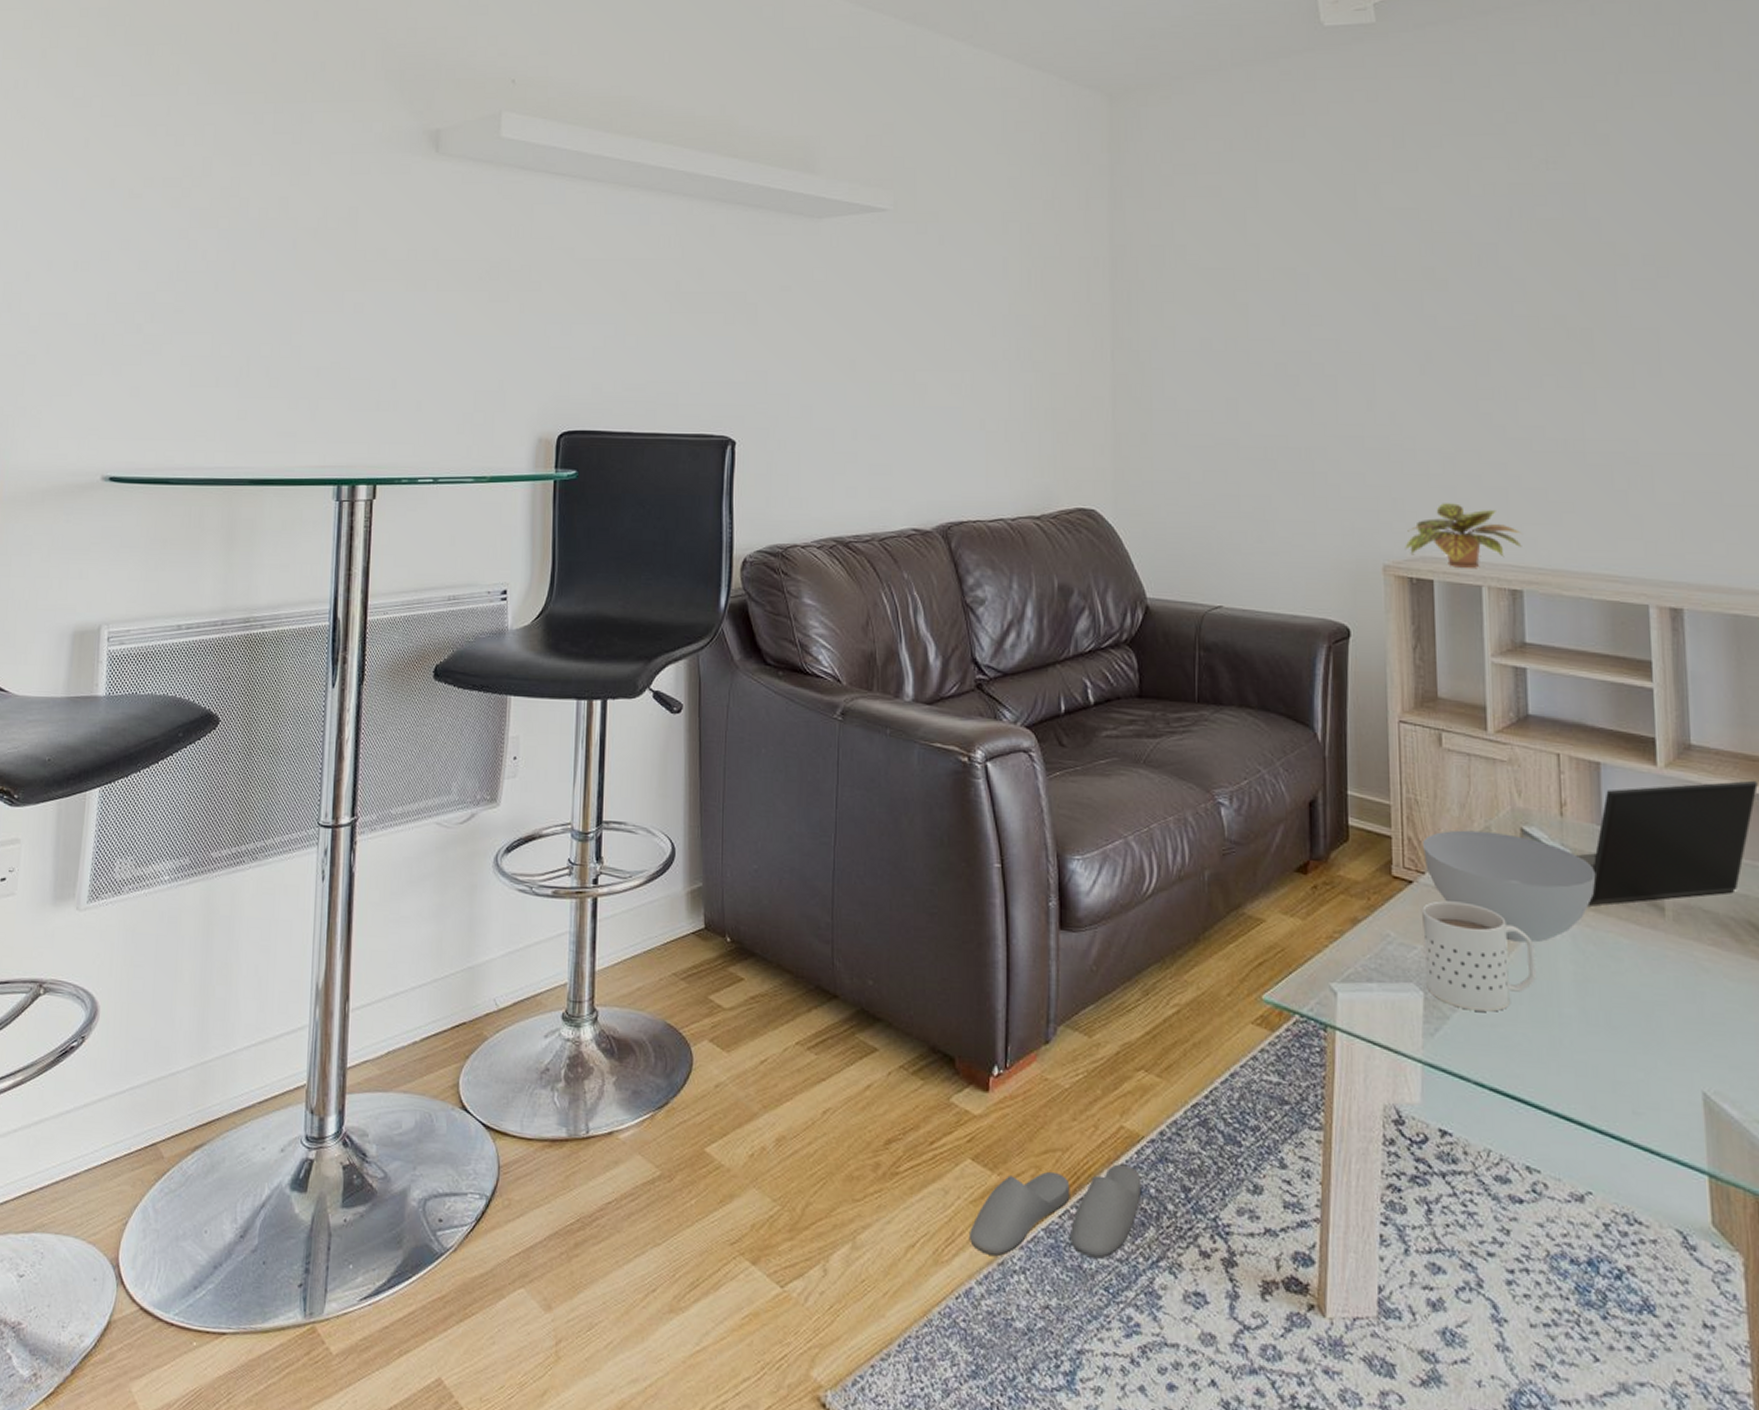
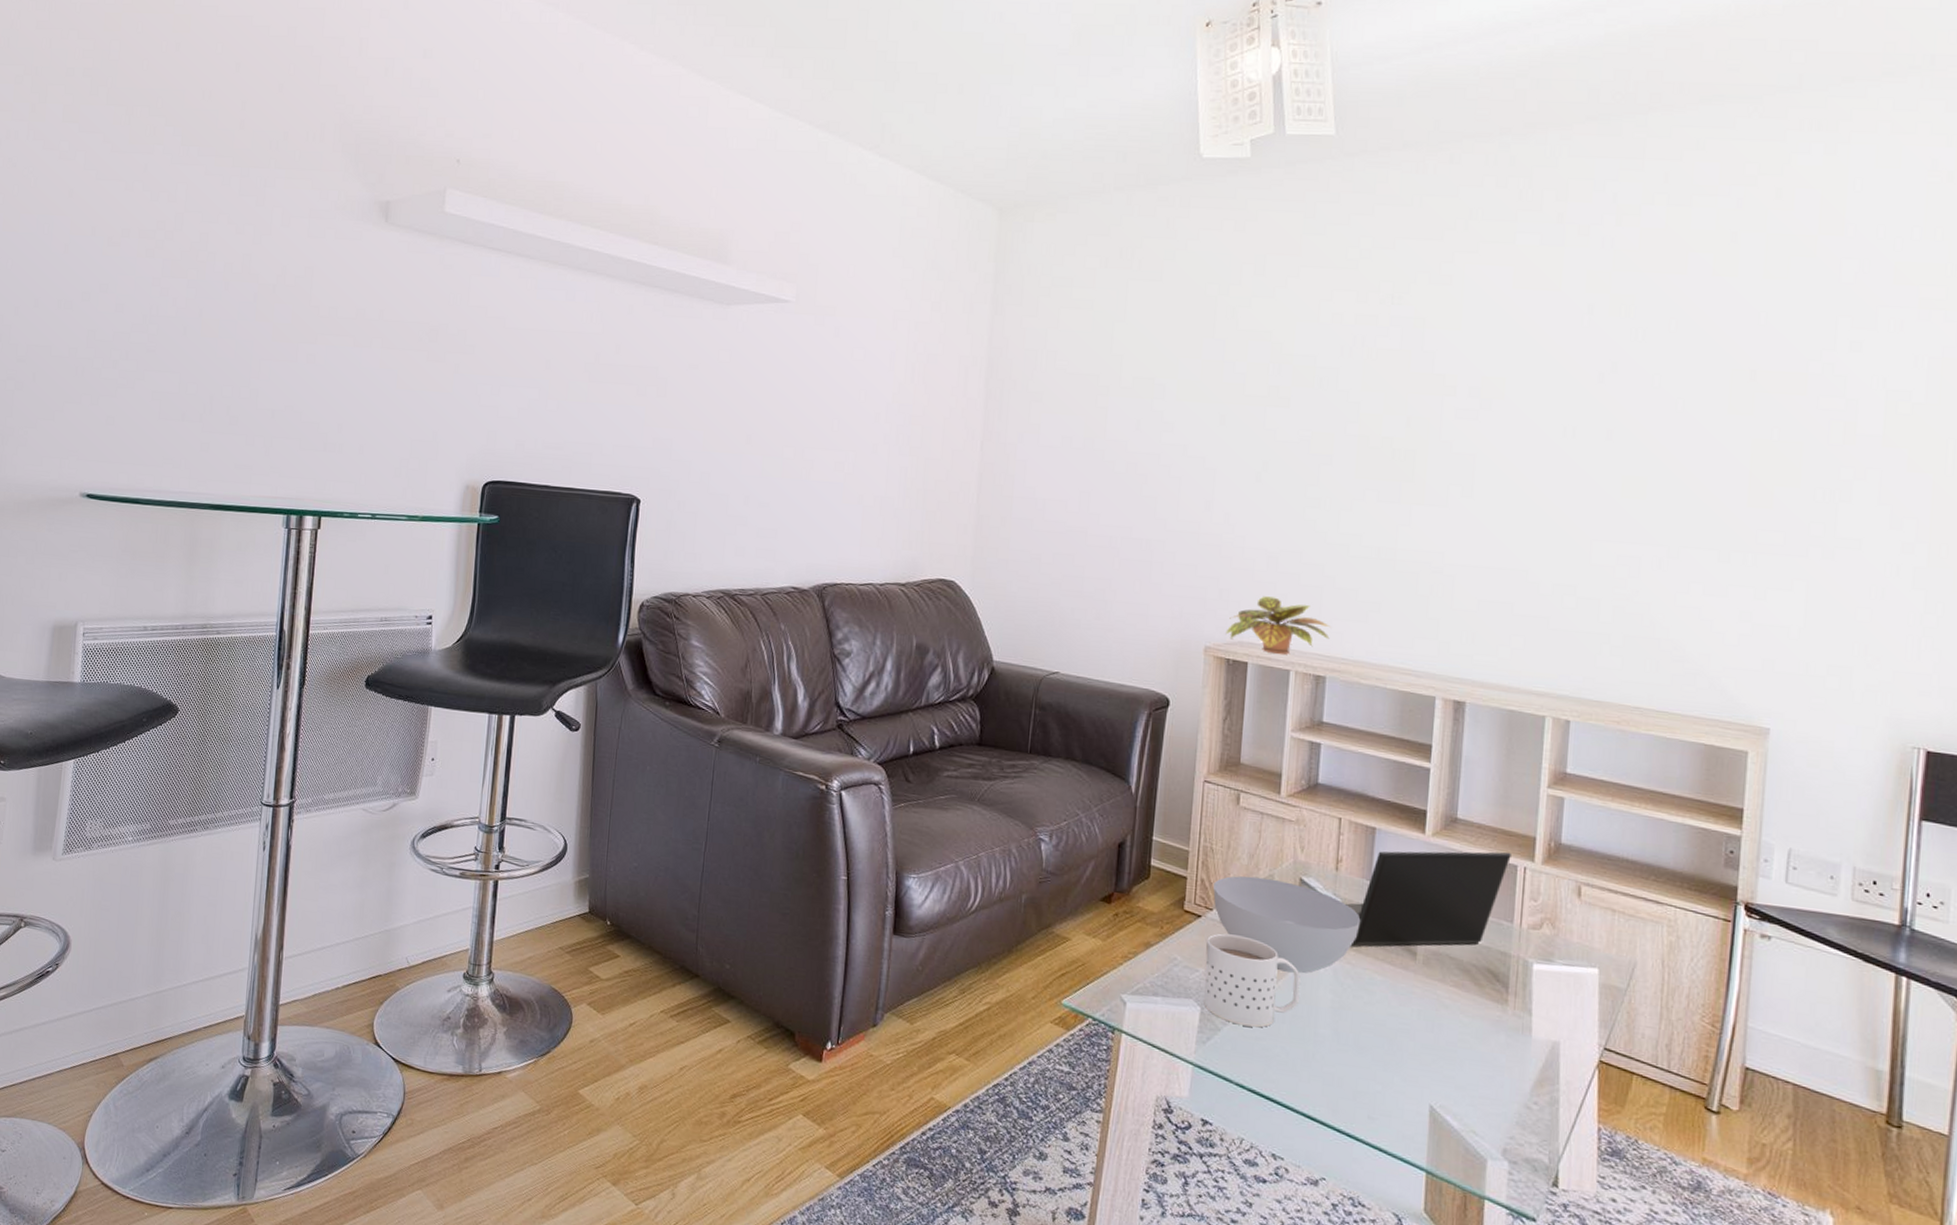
slippers: present [970,1164,1142,1259] -> none [796,1127,945,1201]

